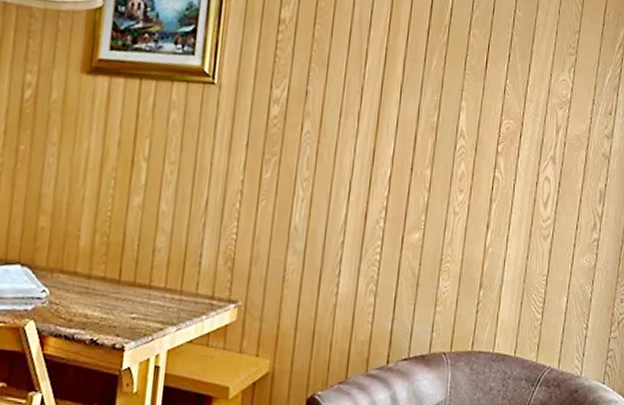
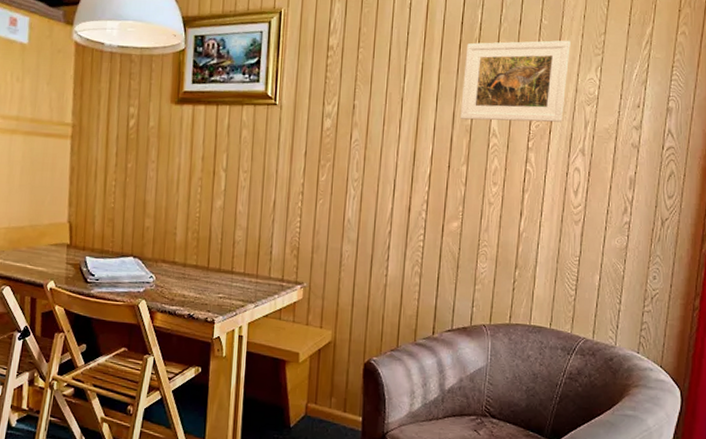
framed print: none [426,30,545,126] -> present [460,40,571,122]

